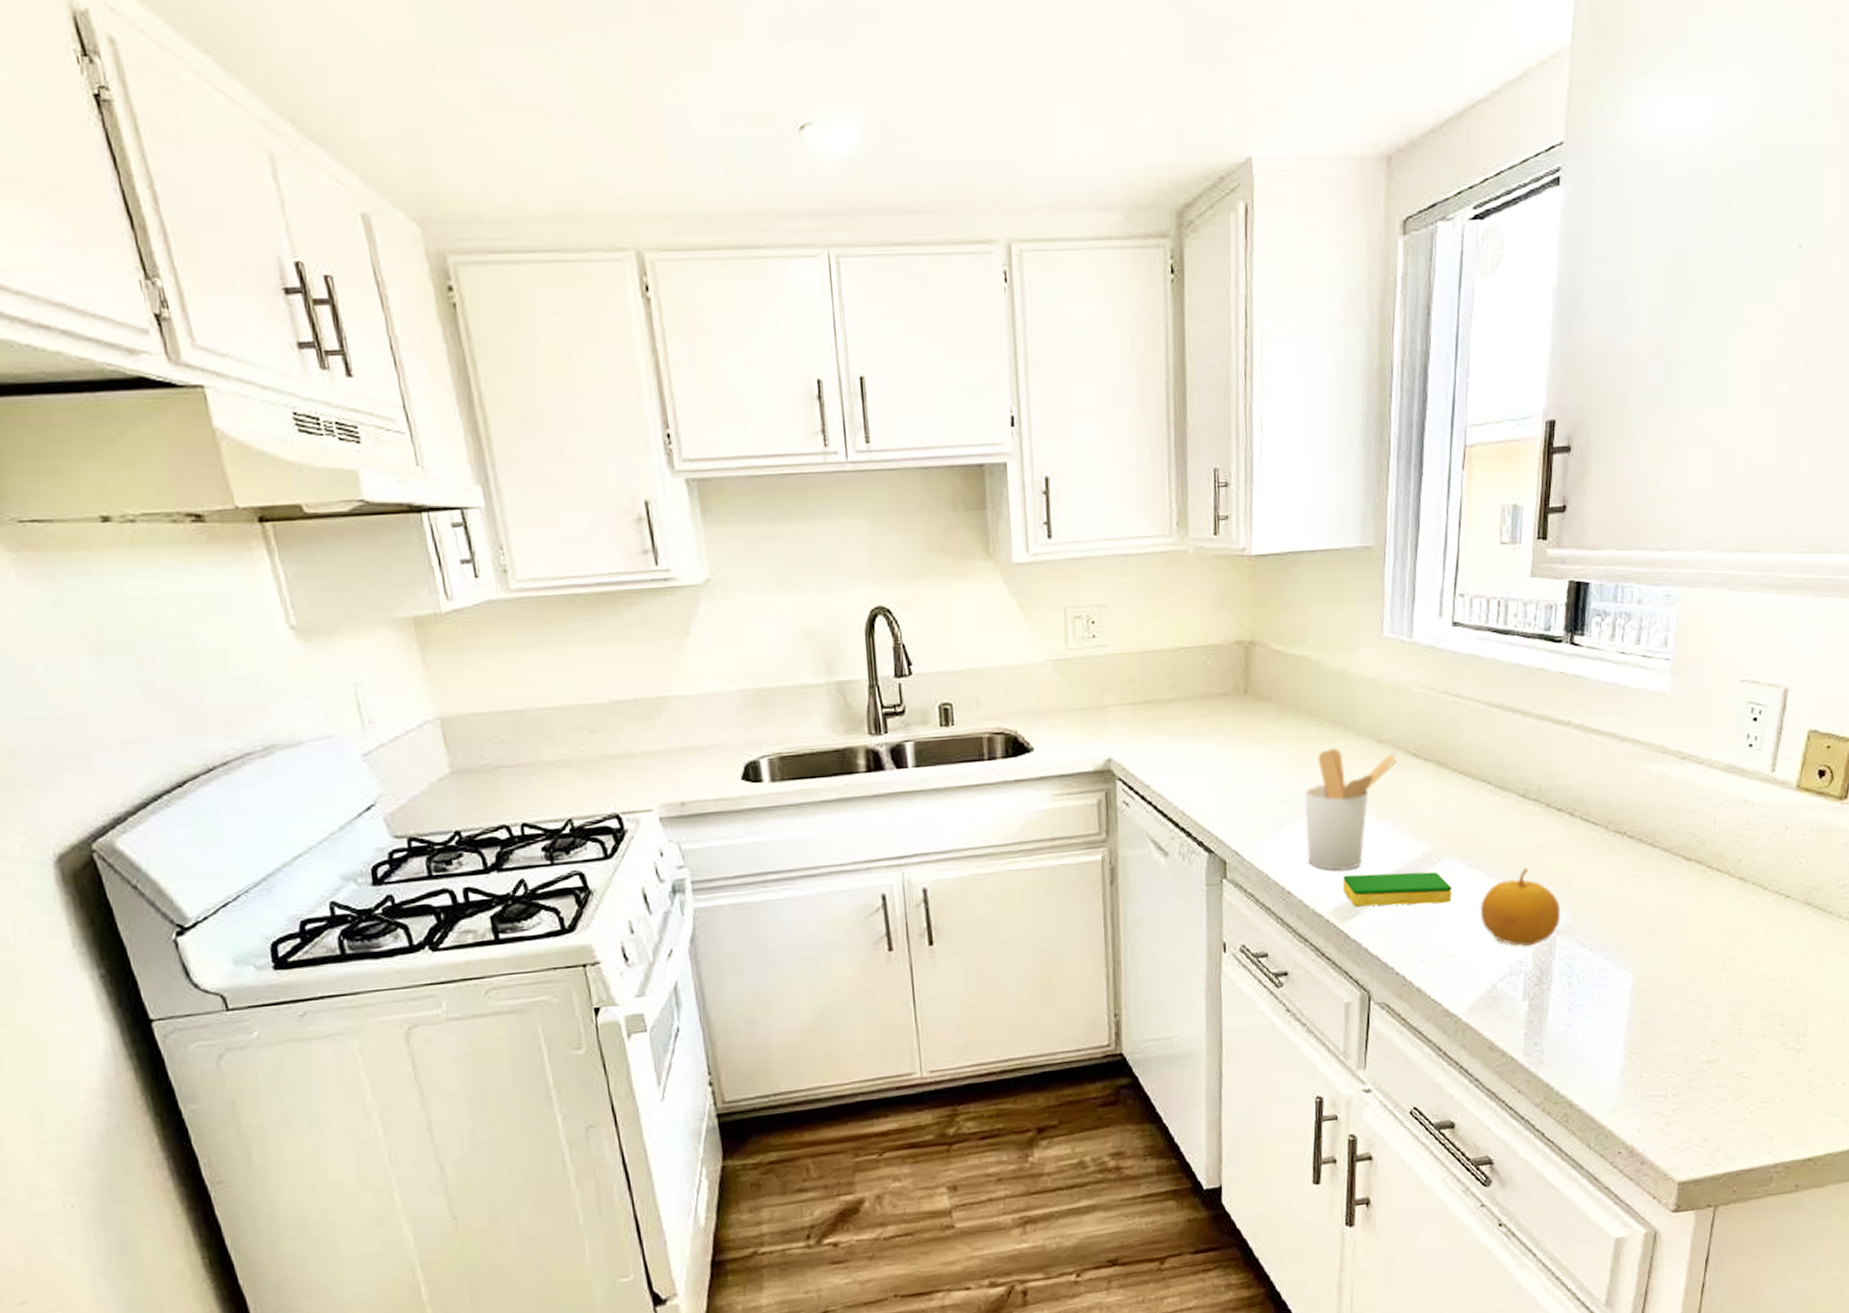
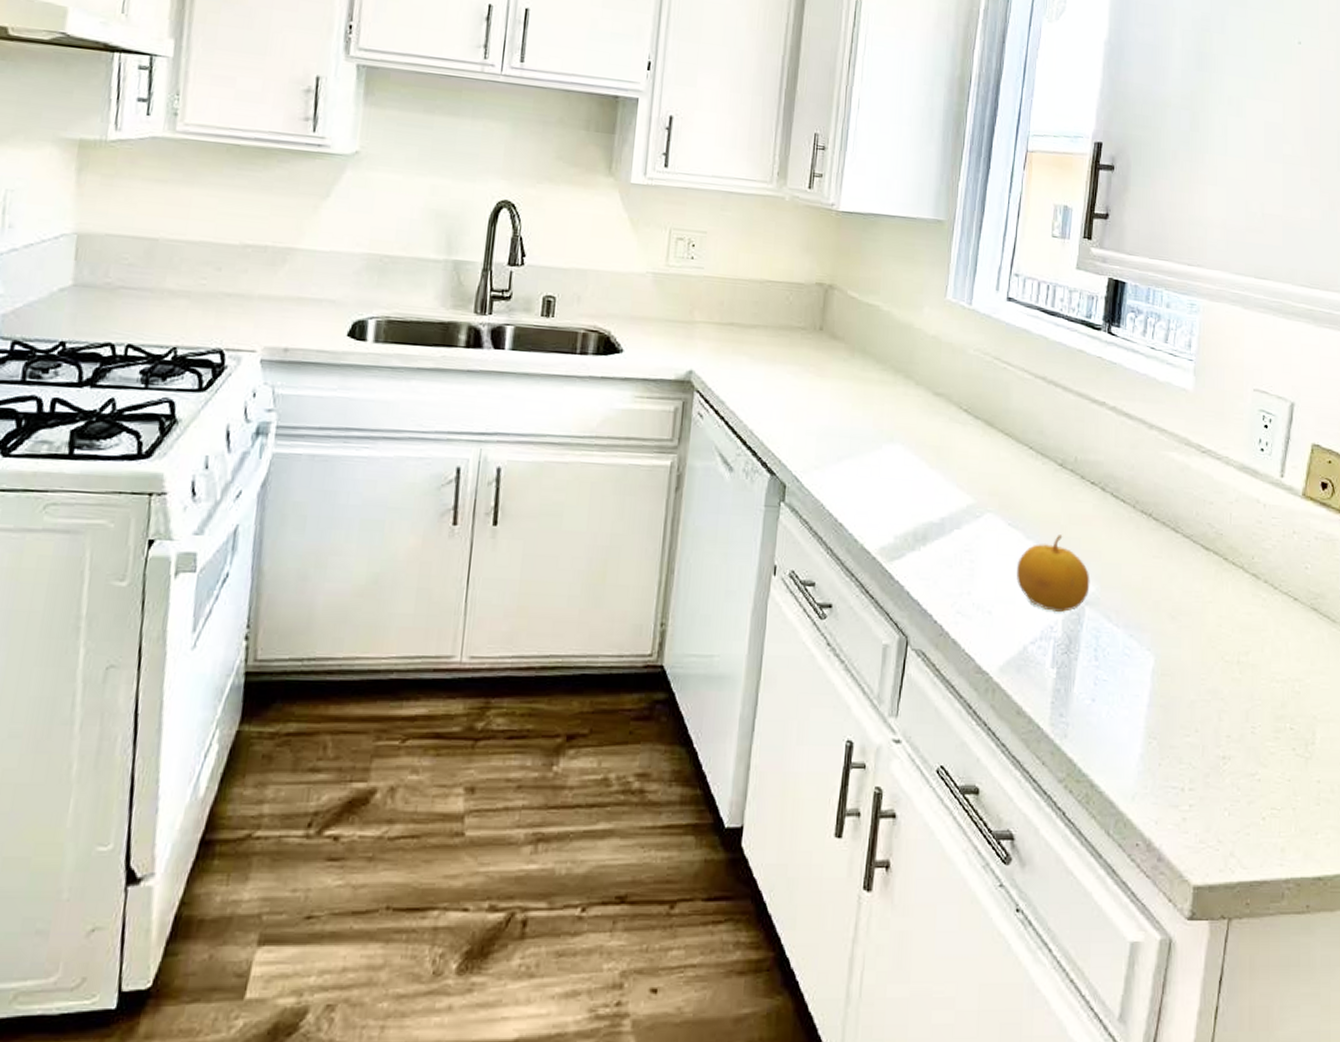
utensil holder: present [1305,748,1397,871] -> none [861,393,950,511]
dish sponge: present [1343,871,1452,907] -> none [891,515,991,558]

